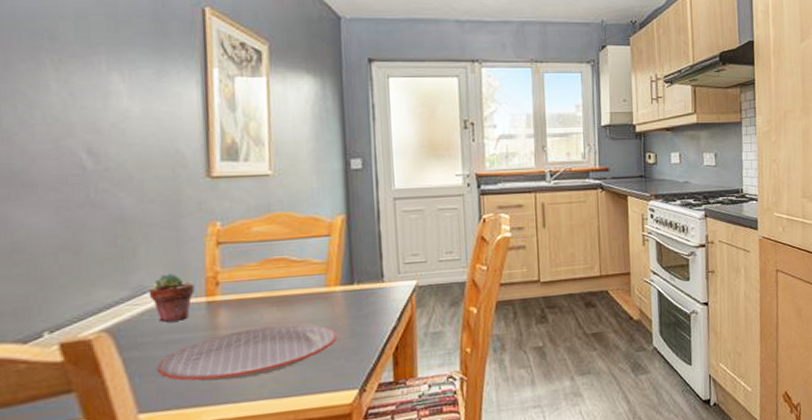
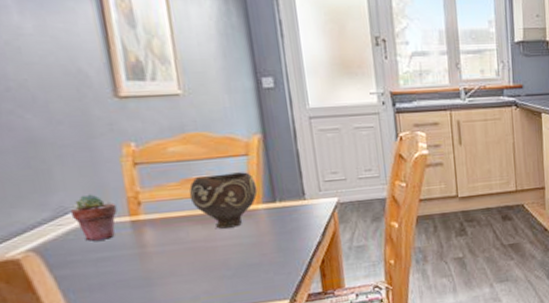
plate: present [156,324,337,382] -> none [89,241,264,296]
bowl: none [268,253,336,312] -> present [189,172,258,229]

